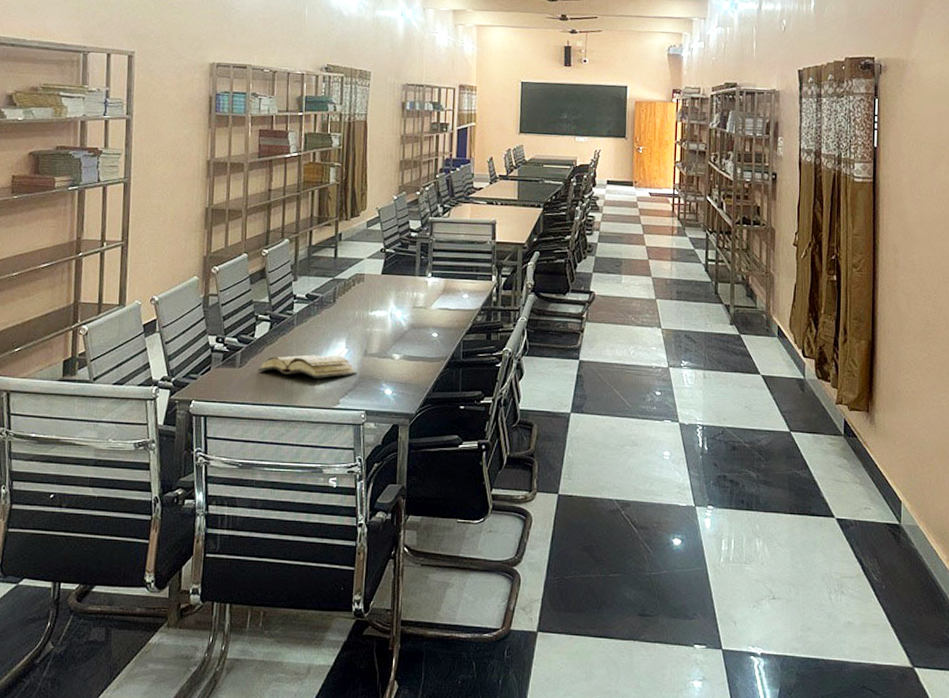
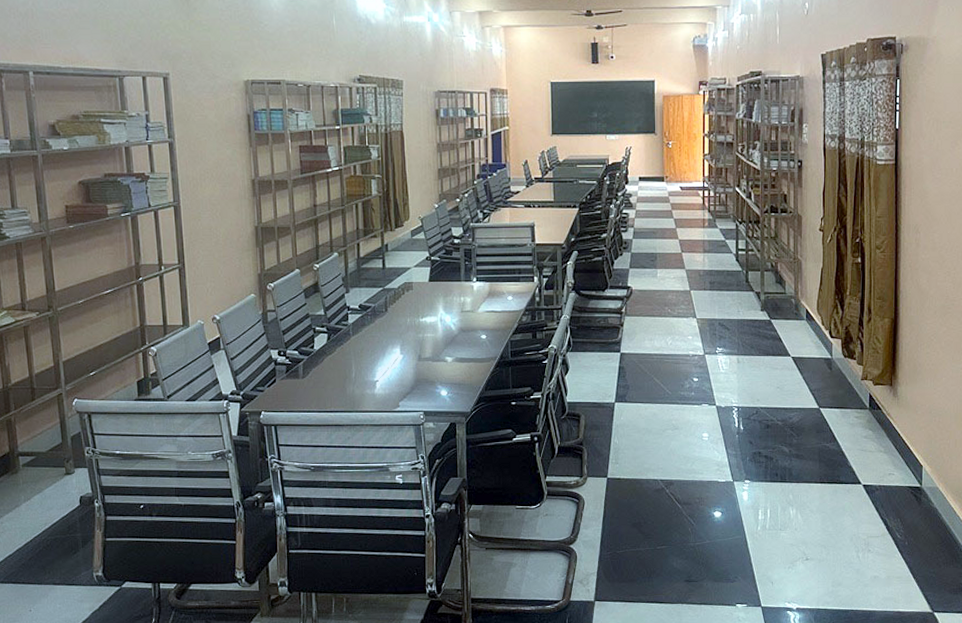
diary: present [257,354,357,378] -> none [319,362,413,384]

